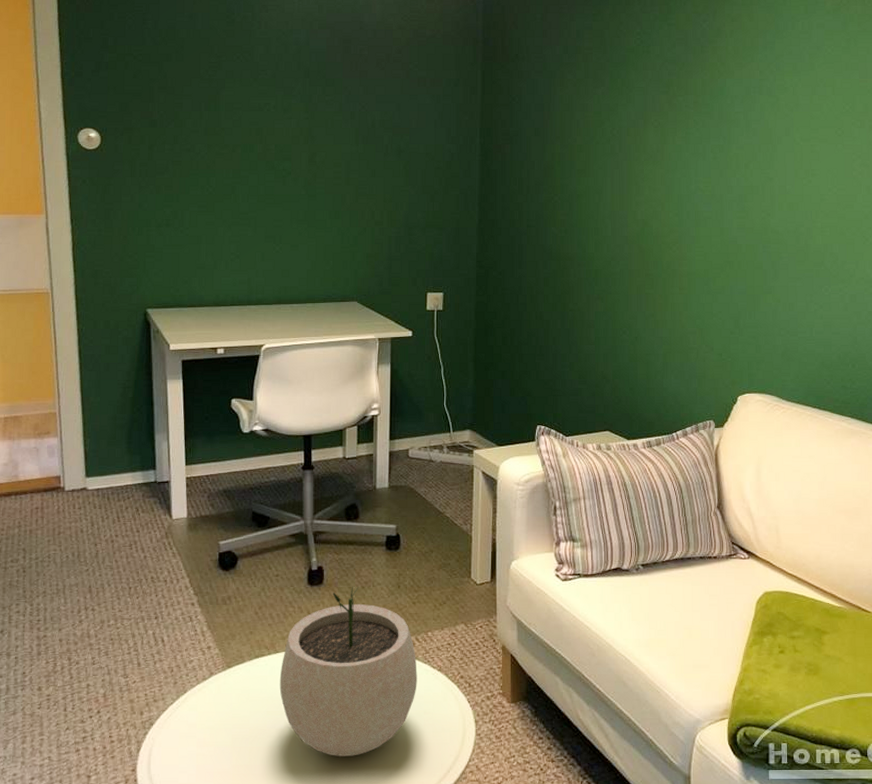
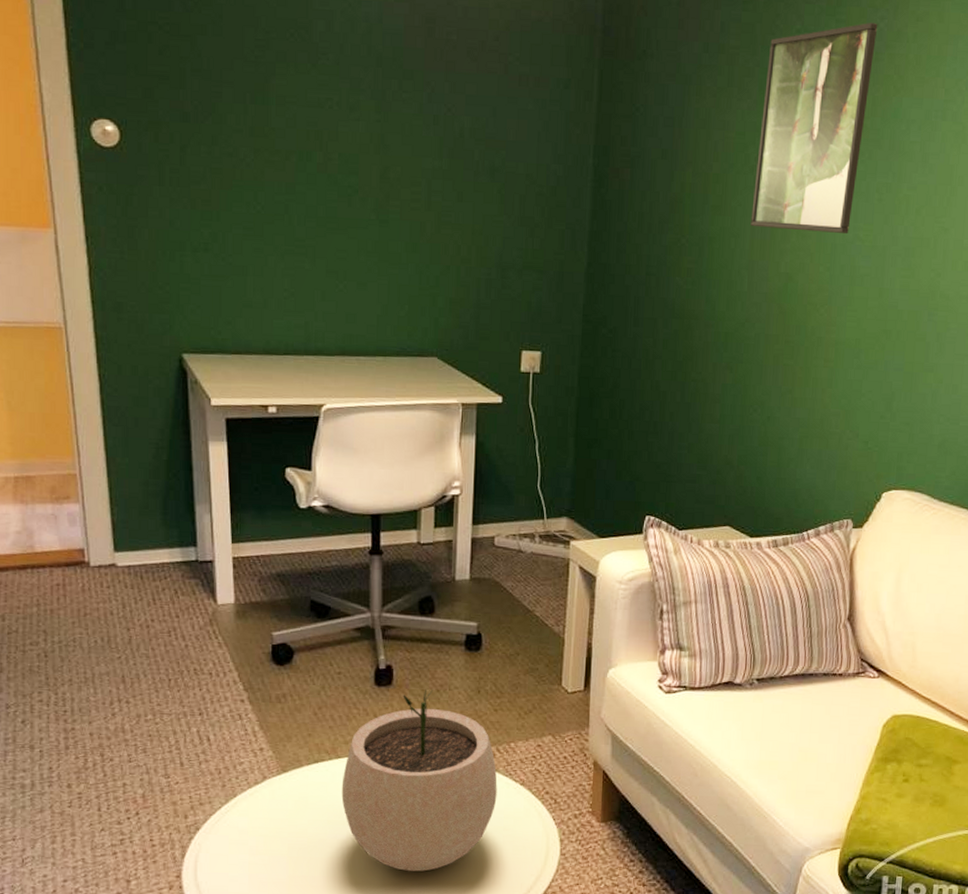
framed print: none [610,24,702,186] -> present [751,22,878,233]

